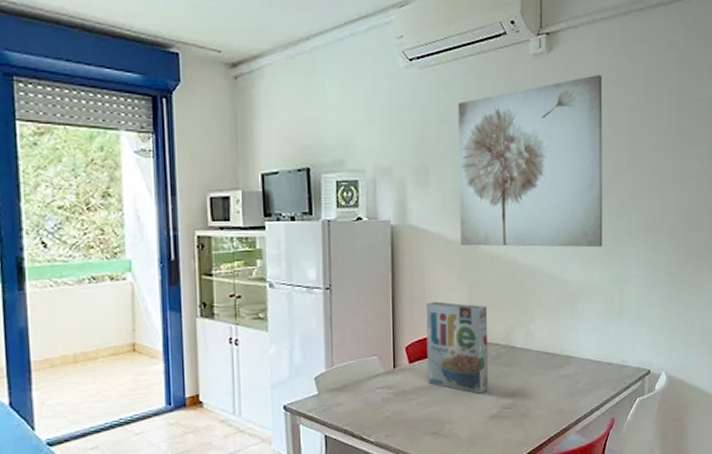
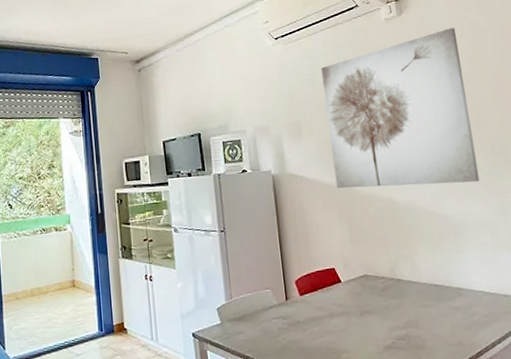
cereal box: present [426,301,489,394] -> none [310,239,380,325]

